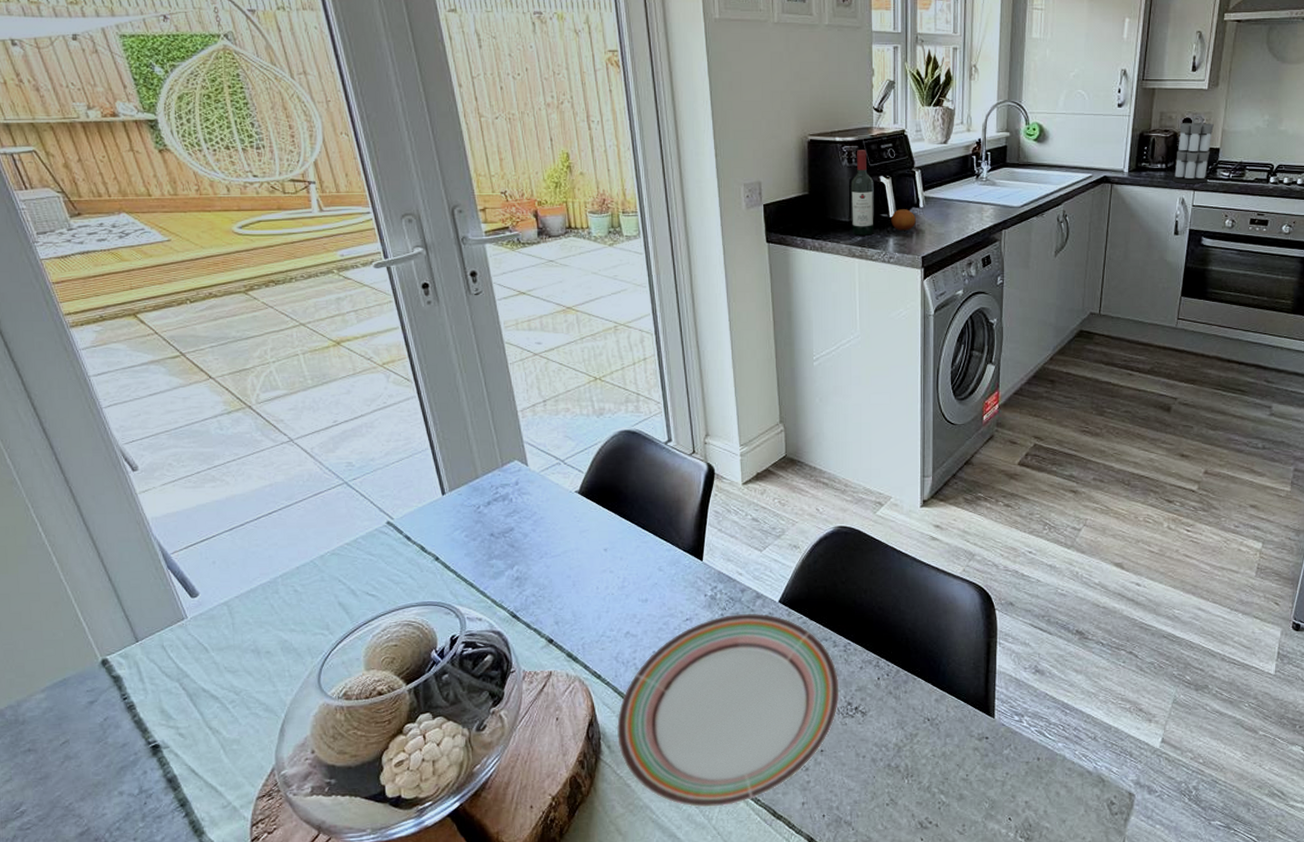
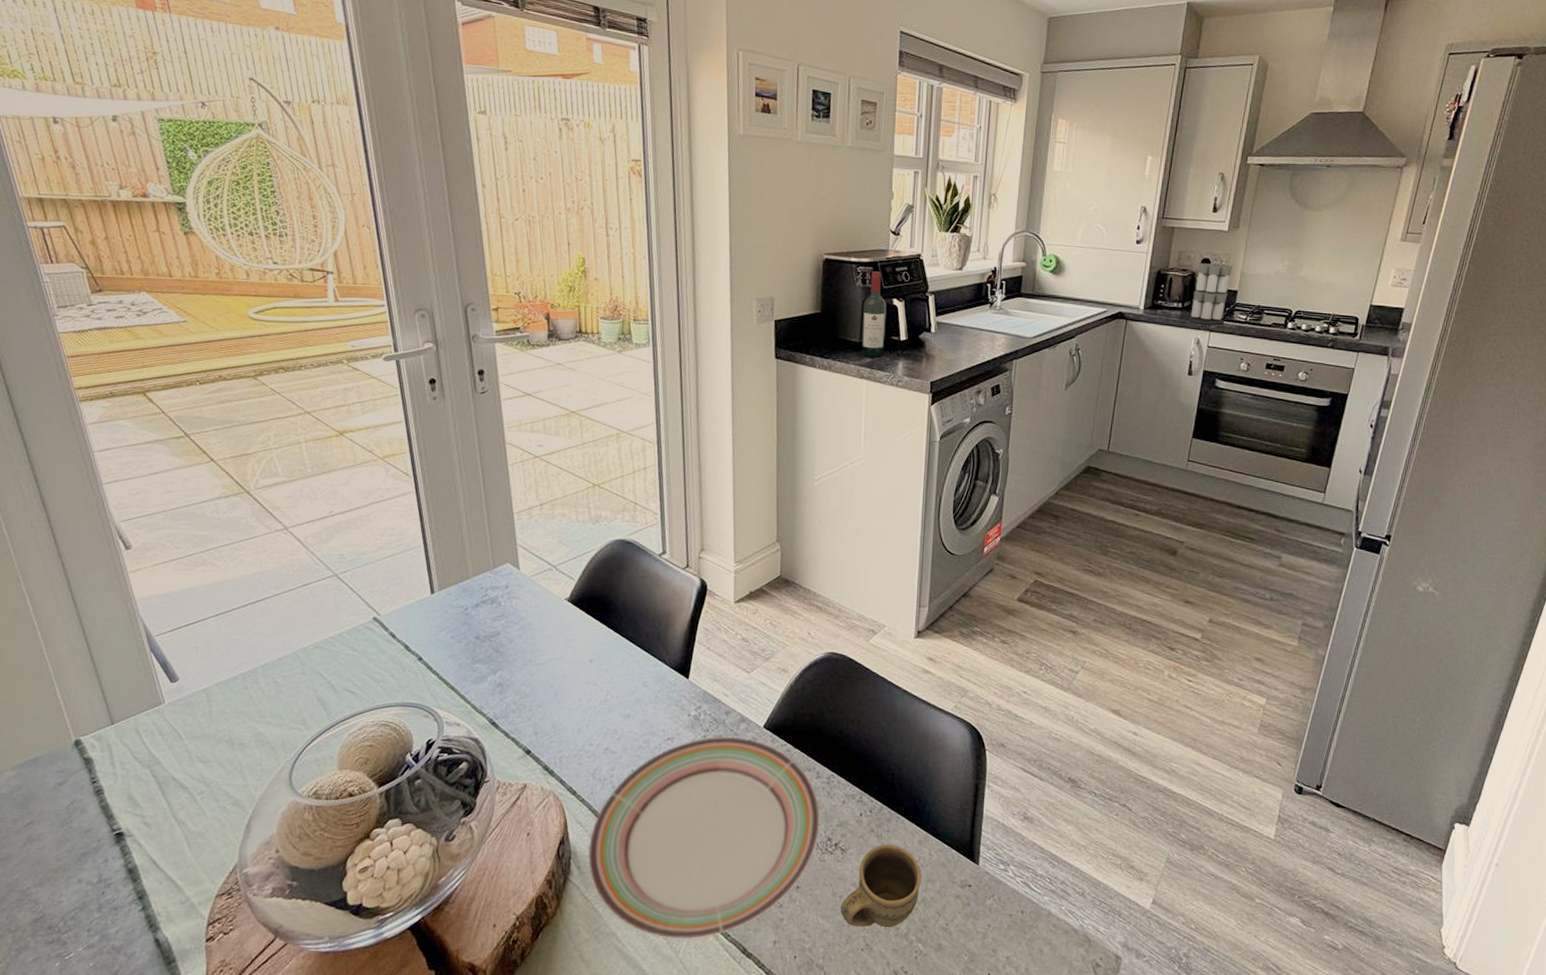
cup: none [864,705,940,784] -> present [840,844,921,928]
fruit: present [891,209,916,230] -> none [901,333,927,355]

